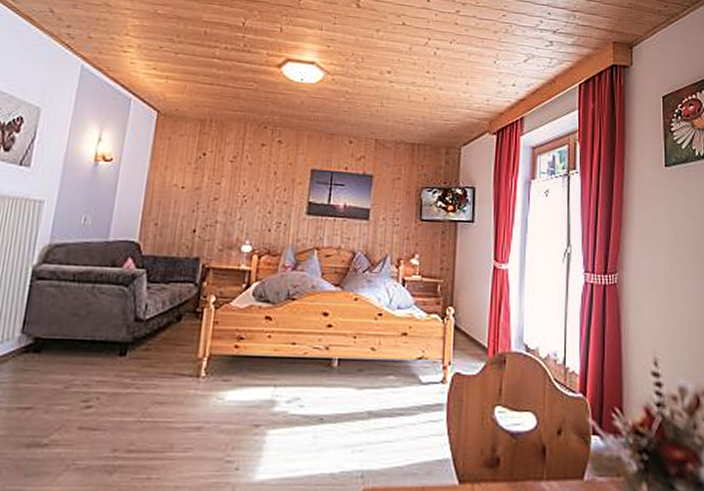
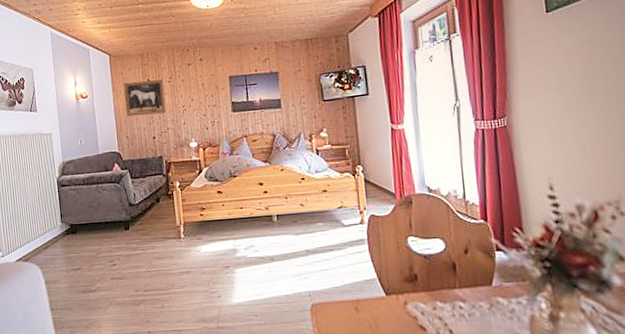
wall art: none [162,151,225,200] -> present [124,79,166,117]

